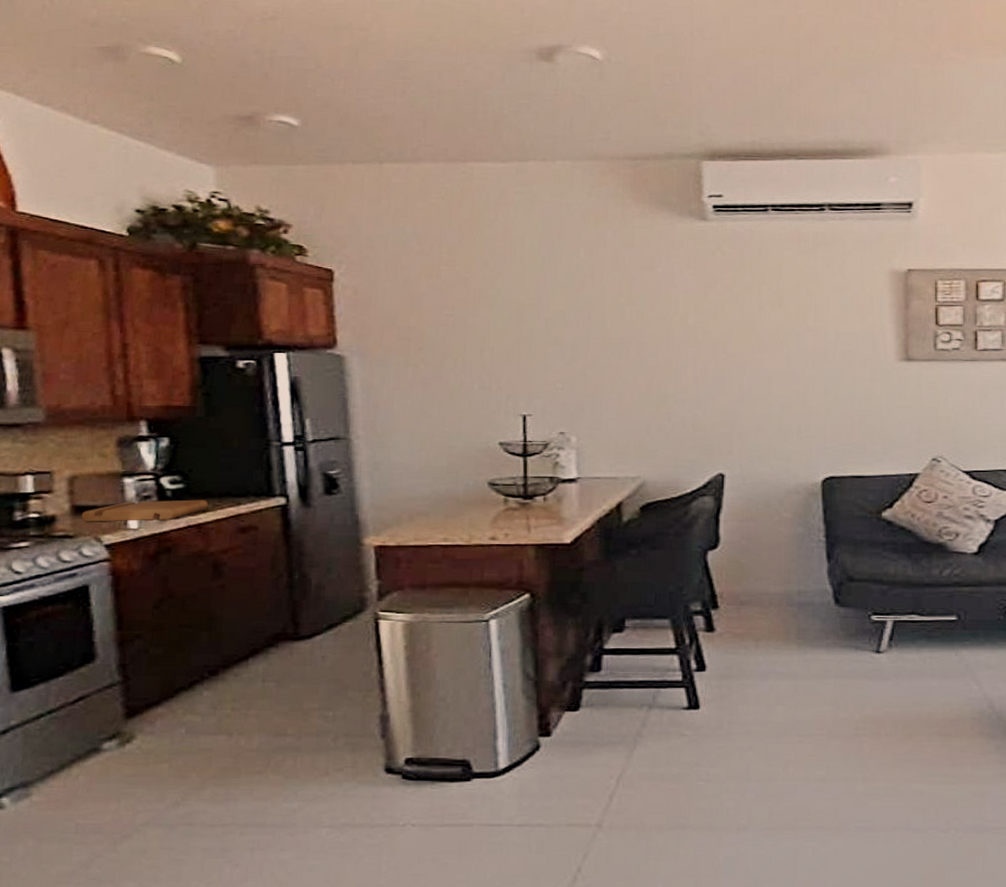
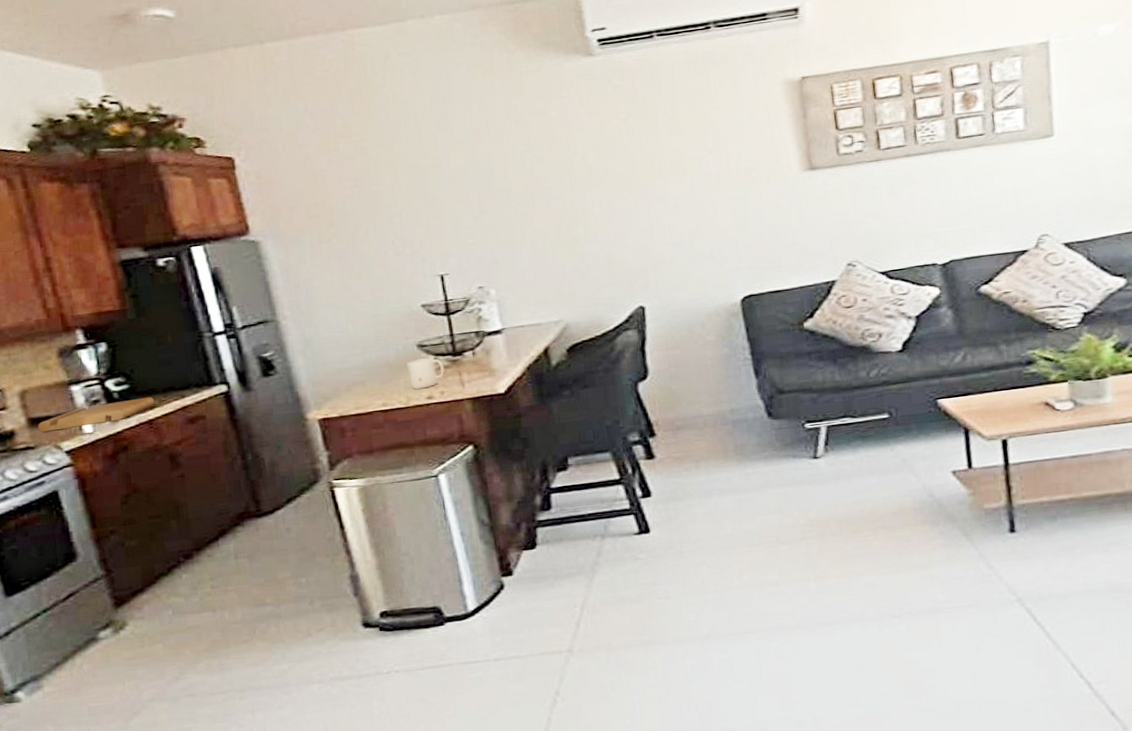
mug: none [473,496,513,528] -> present [405,357,445,390]

